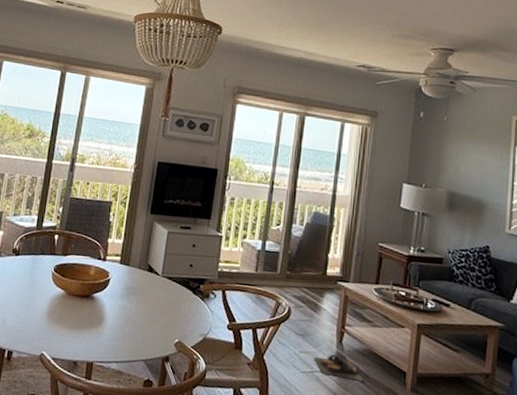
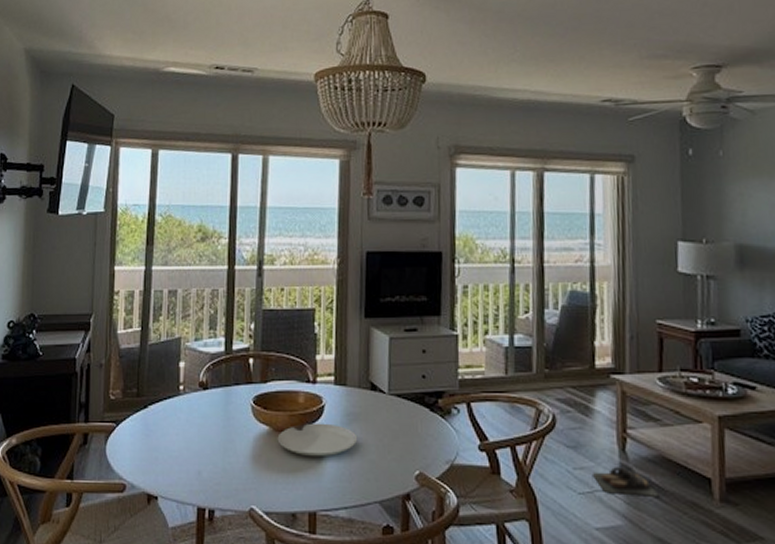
plate: none [69,291,133,320] -> present [277,423,358,457]

